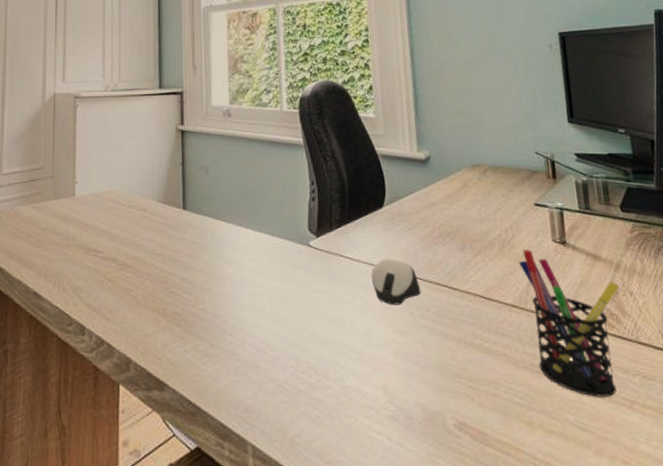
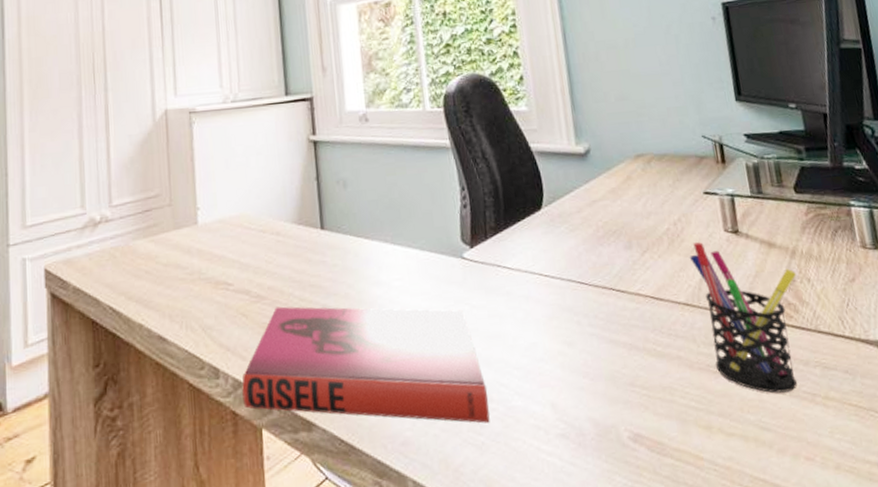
hardback book: none [104,275,326,399] -> present [242,306,490,424]
computer mouse: present [371,258,421,305] -> none [532,264,587,315]

